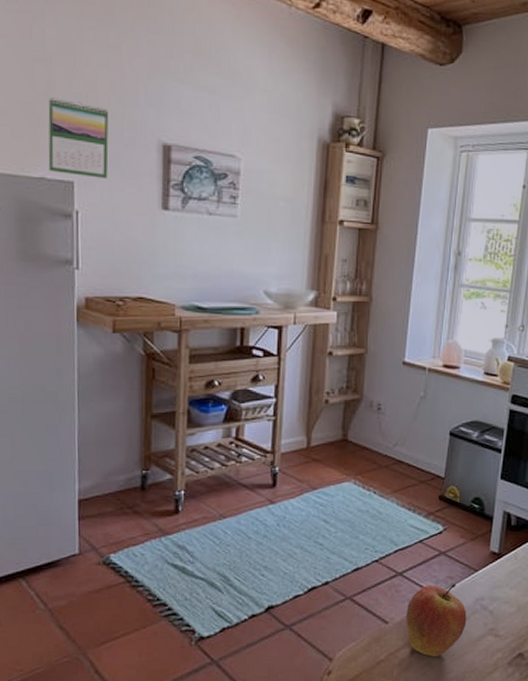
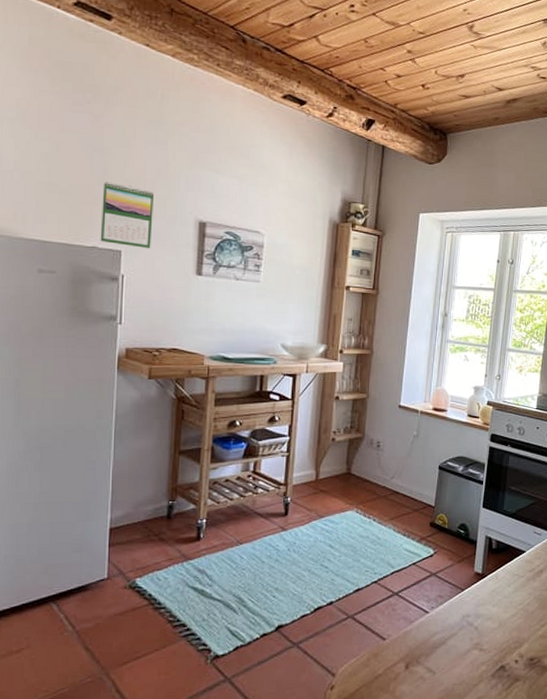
fruit: present [406,584,467,657] -> none [401,602,455,671]

